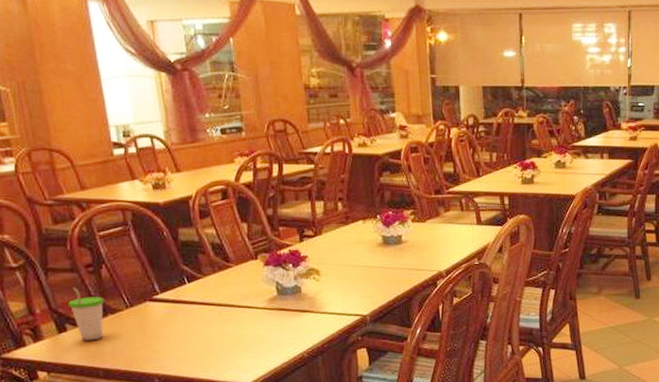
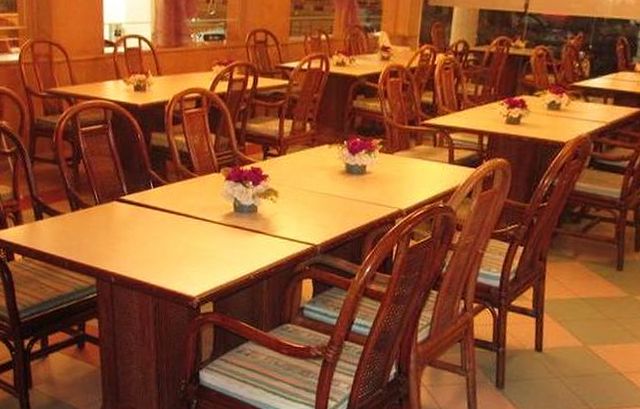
cup: present [67,286,104,341] -> none [46,177,78,232]

